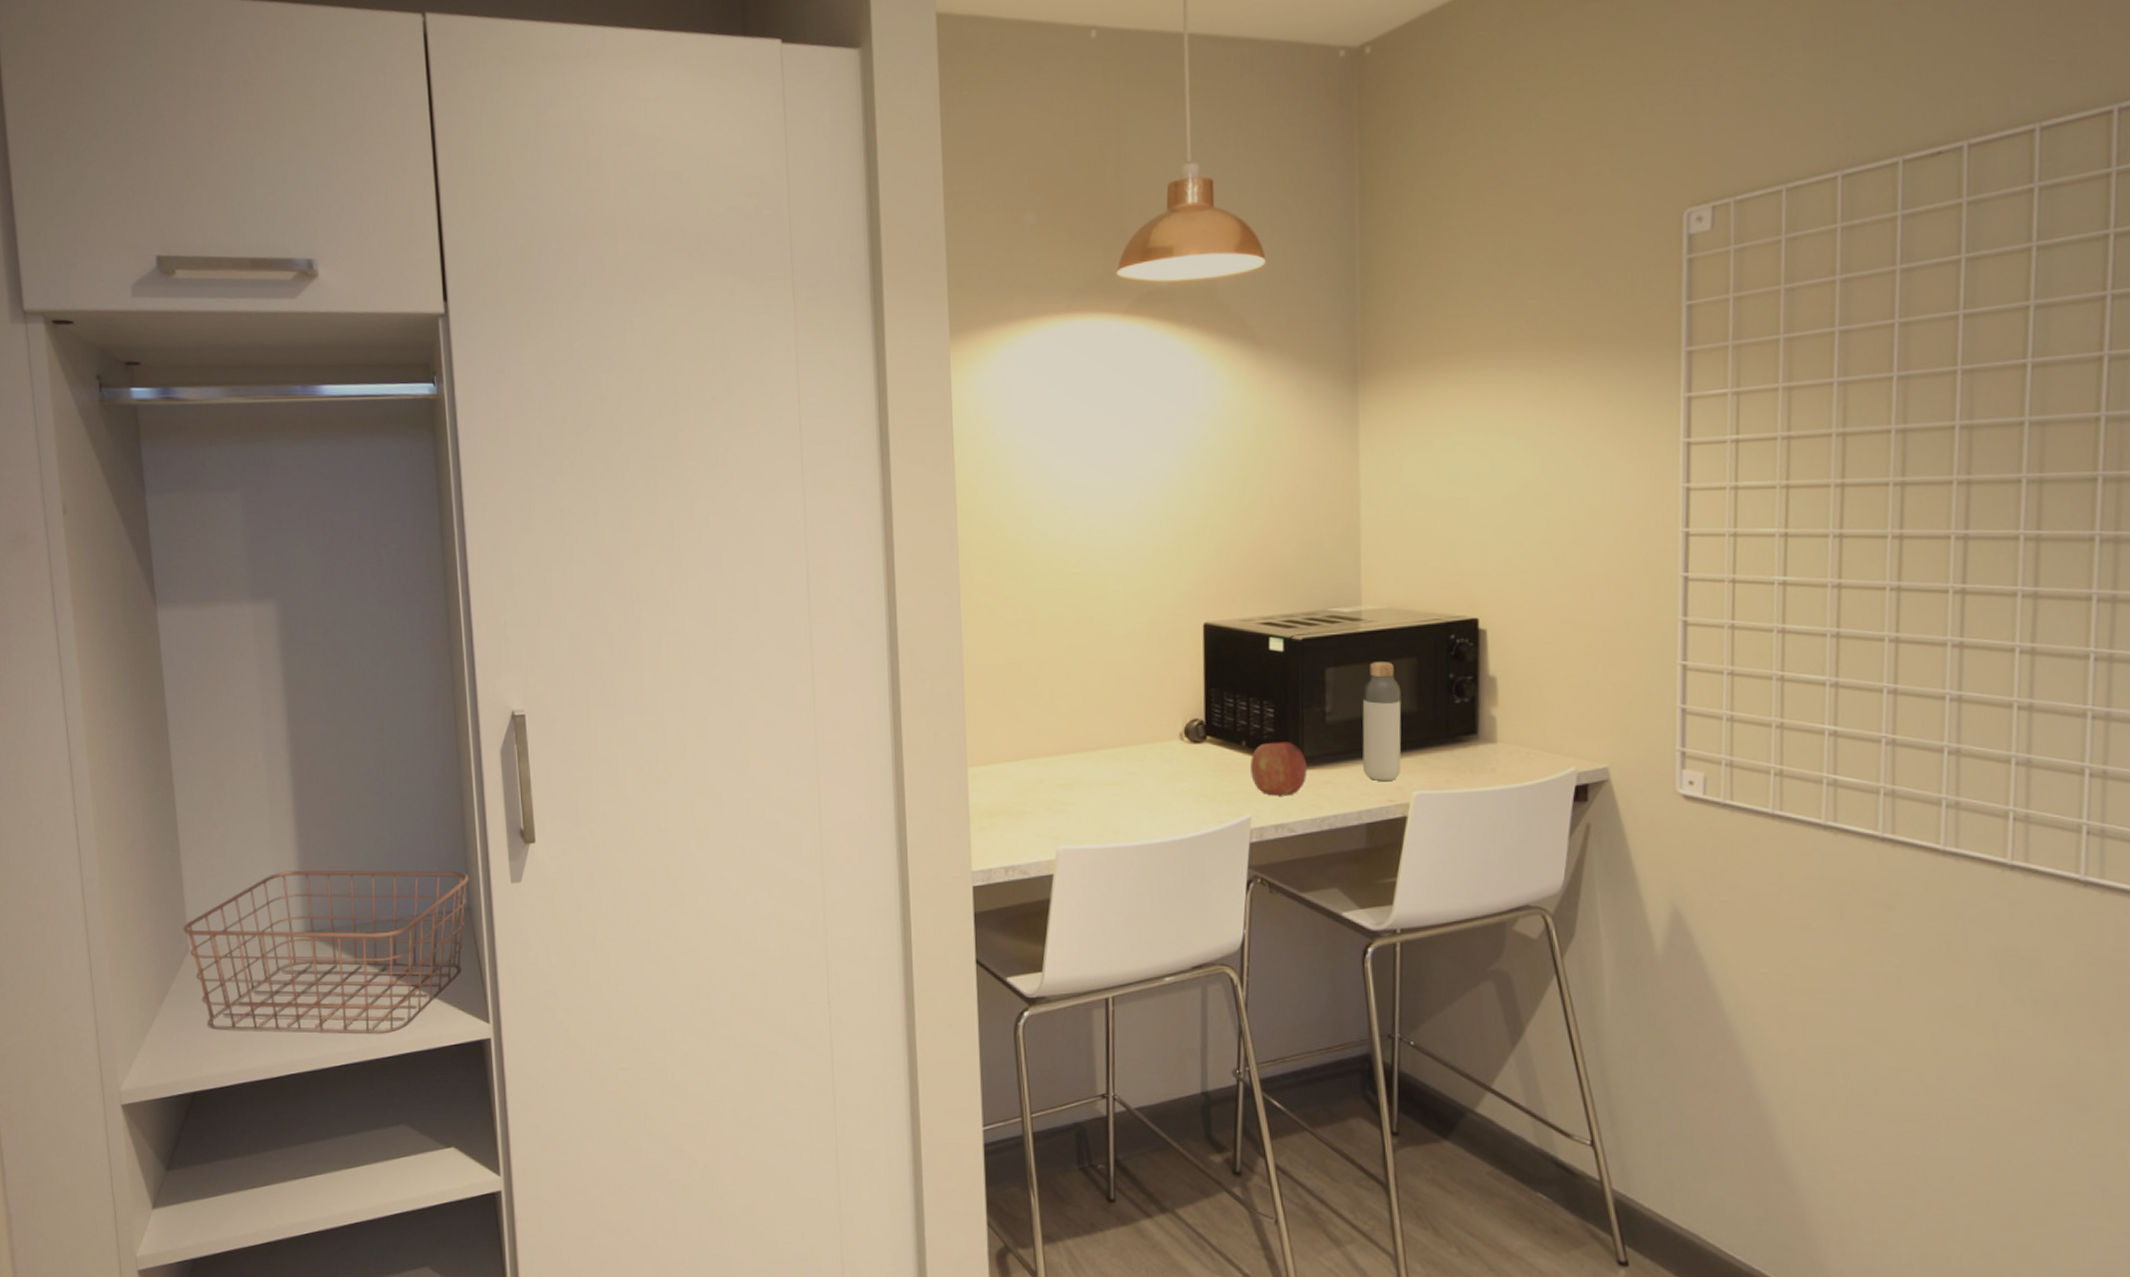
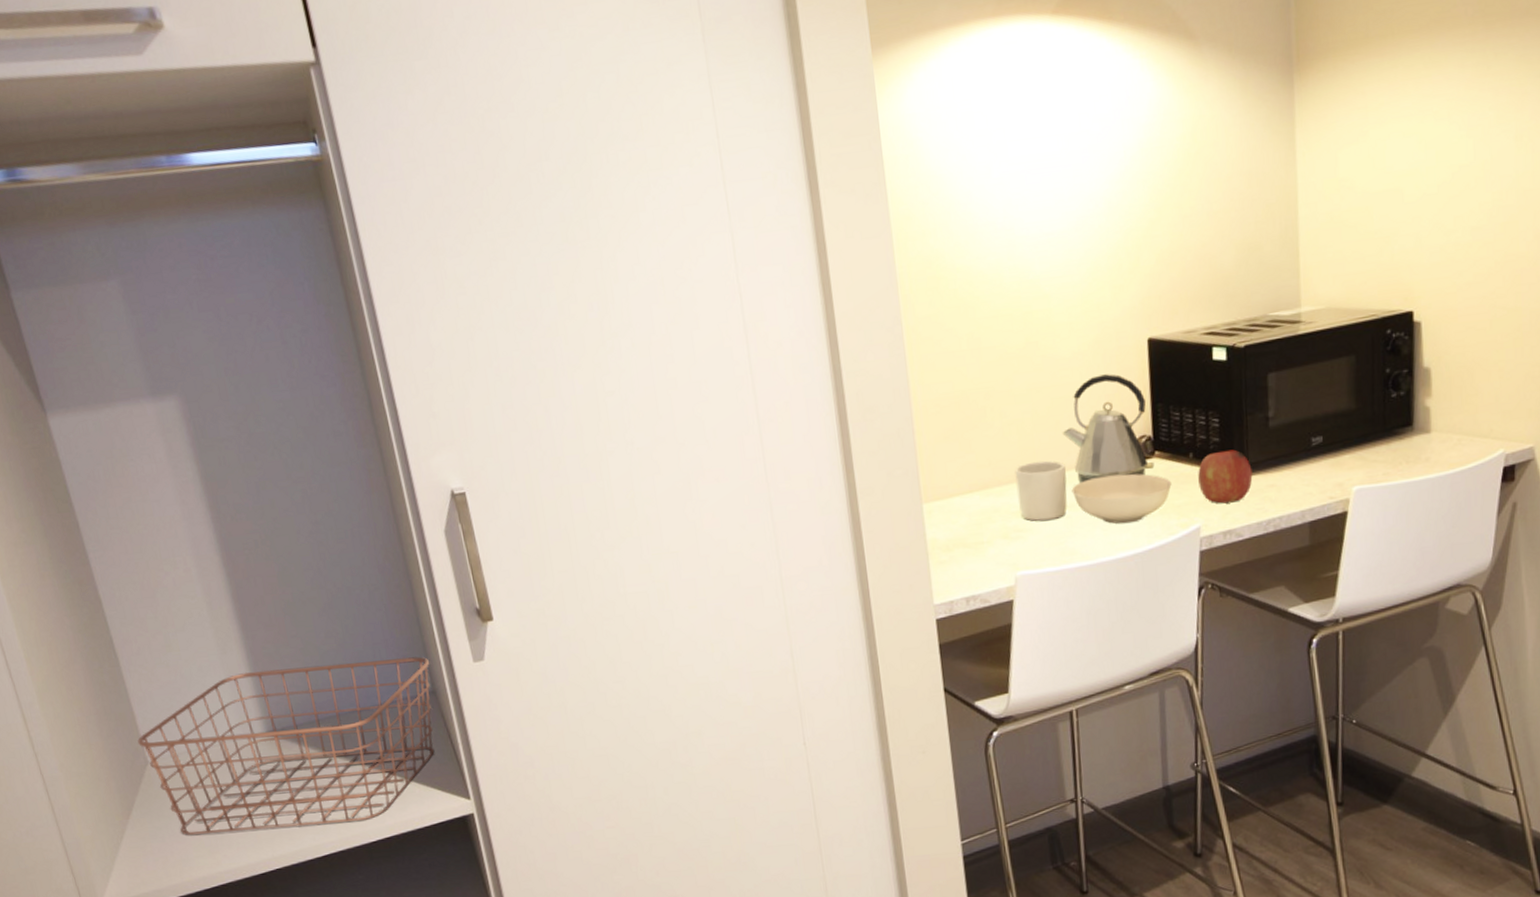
mug: none [1062,735,1115,797] -> present [1015,460,1068,522]
kettle: none [1112,655,1206,761] -> present [1062,374,1155,483]
bowl: none [1119,756,1223,807] -> present [1071,473,1172,524]
bottle: present [1362,662,1402,782] -> none [1303,362,1342,481]

